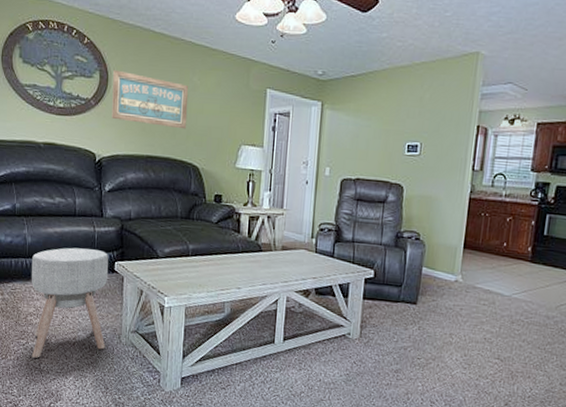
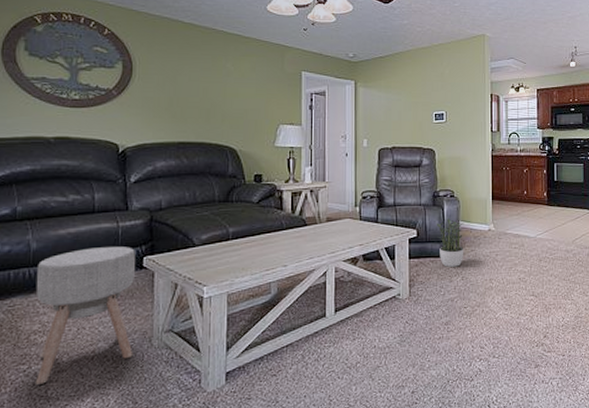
wall art: present [112,69,189,130] -> none [137,59,222,114]
potted plant: none [395,262,428,315] -> present [436,218,464,267]

